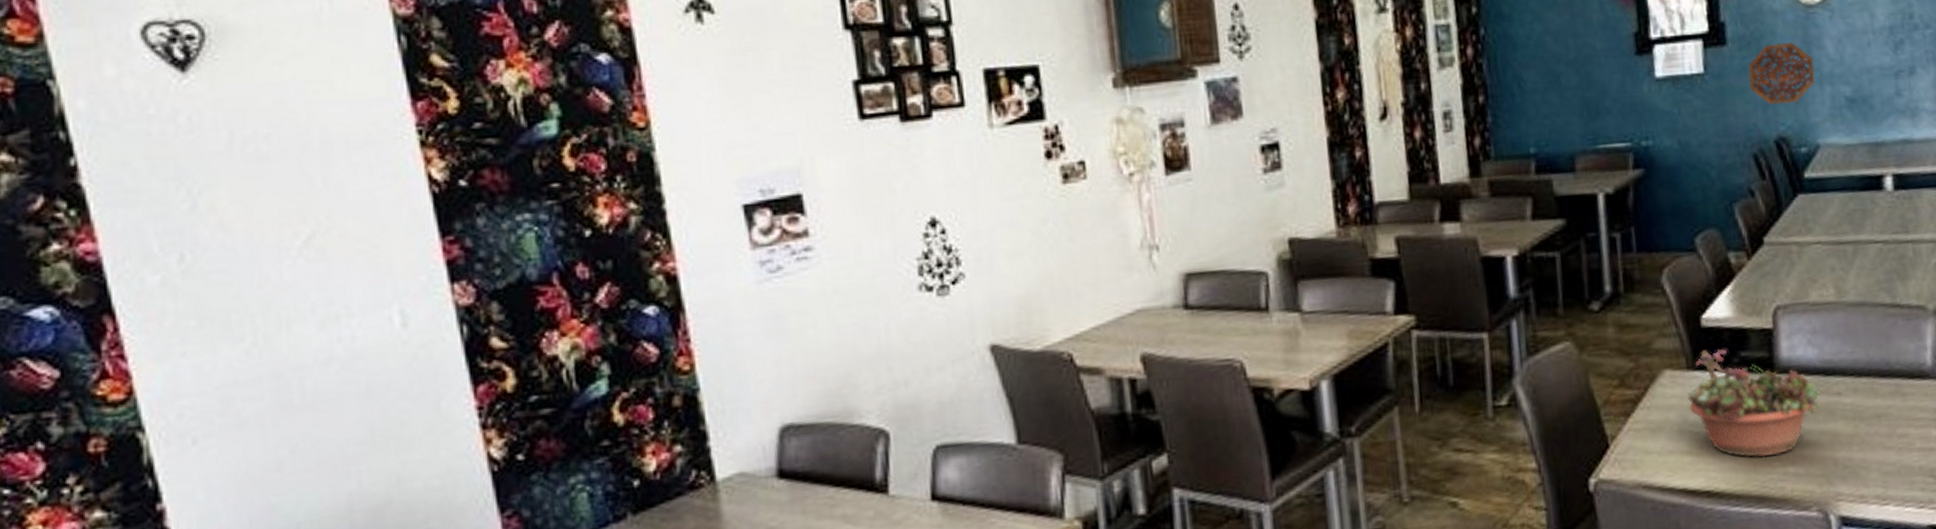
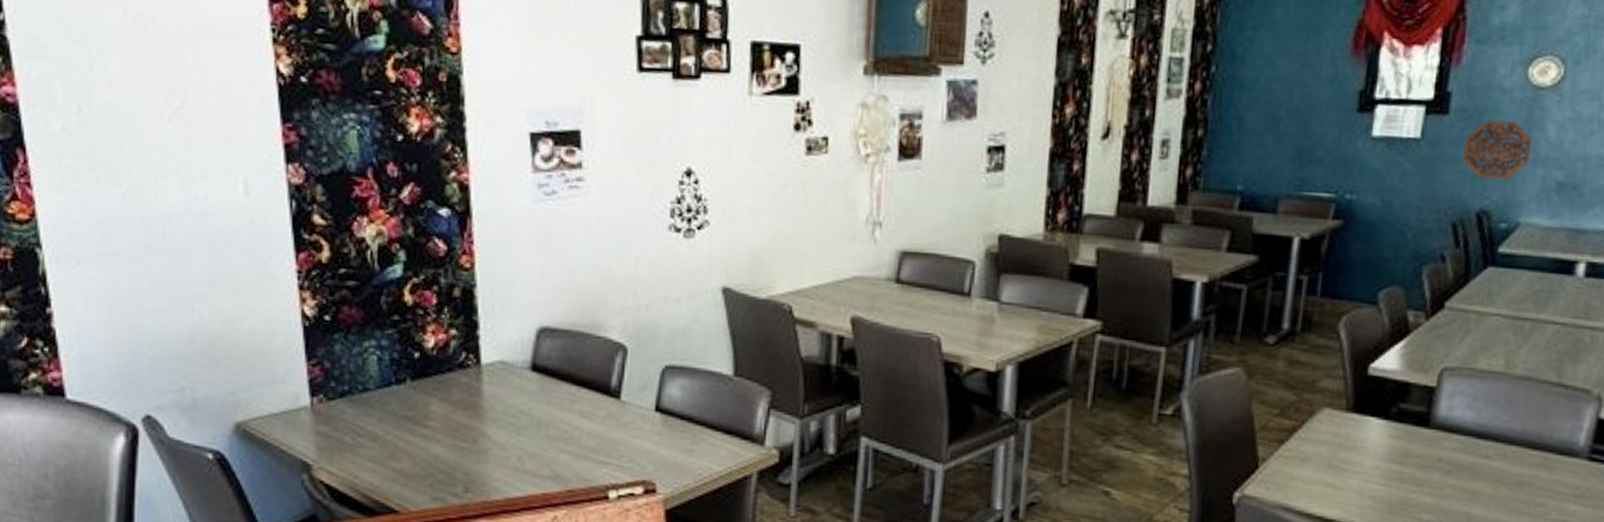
succulent planter: present [1686,349,1820,458] -> none [1340,396,1468,502]

